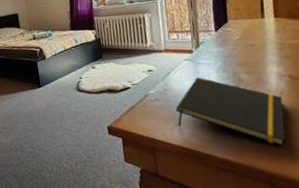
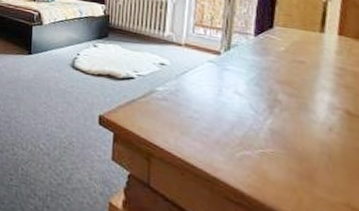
notepad: present [176,77,286,147] -> none [185,84,330,195]

